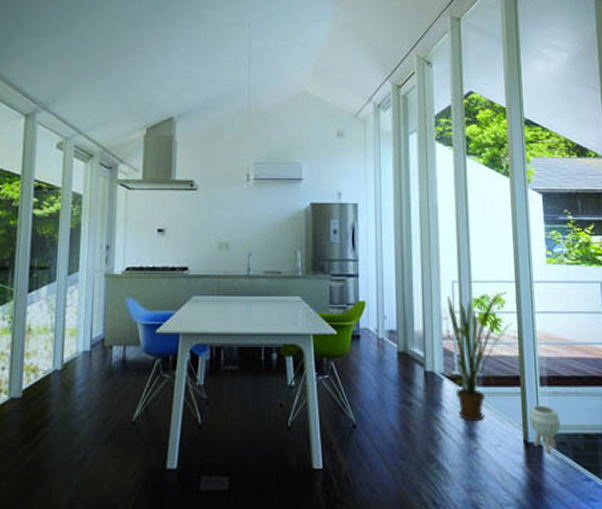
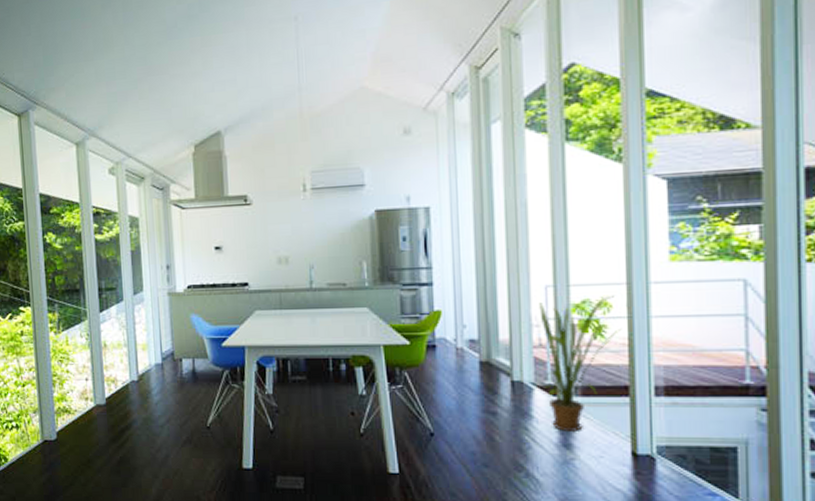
planter: present [529,405,561,454] -> none [639,417,680,467]

